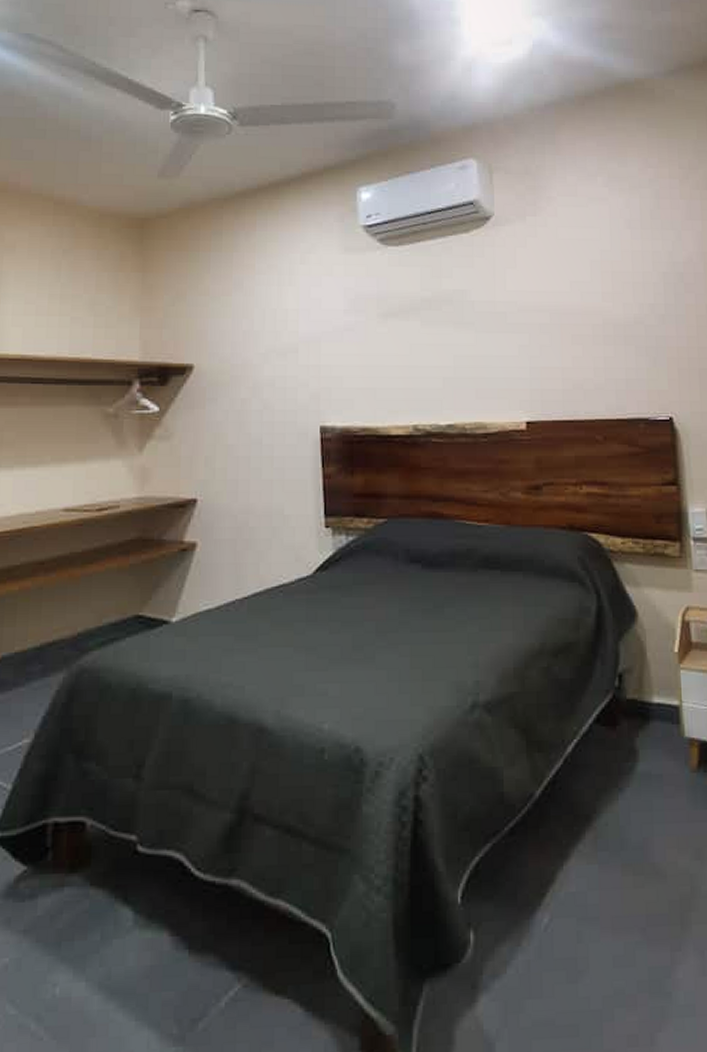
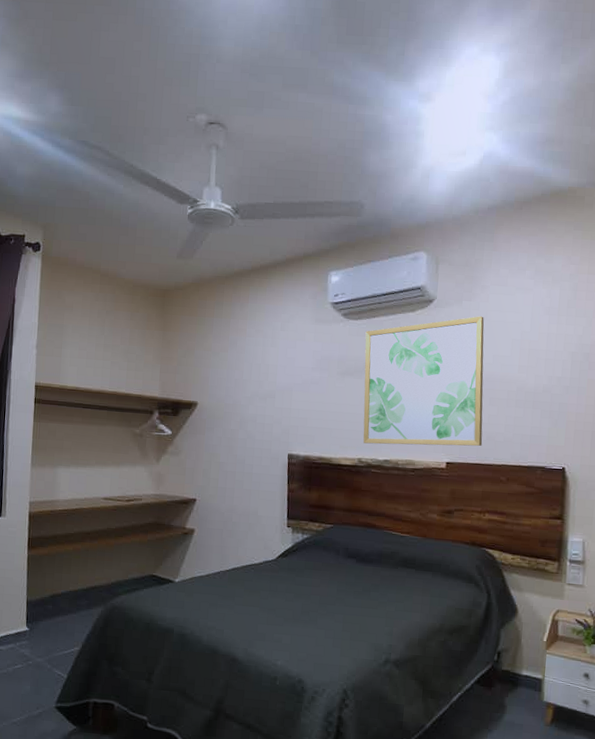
wall art: none [409,234,569,405] -> present [363,316,484,447]

